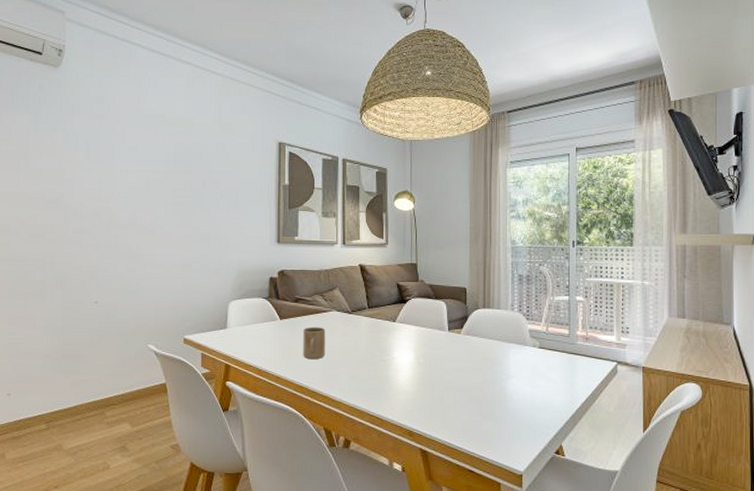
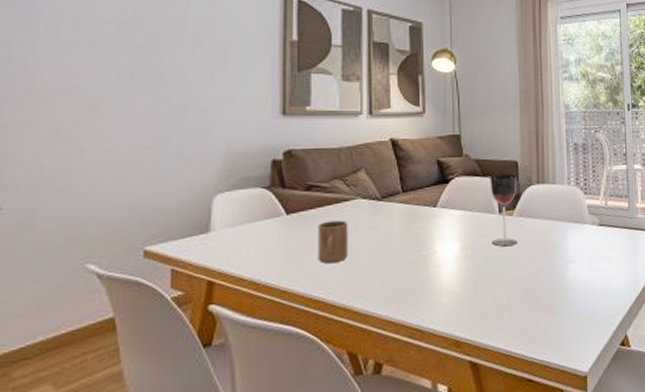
wineglass: none [441,298,465,359] -> present [490,174,517,247]

